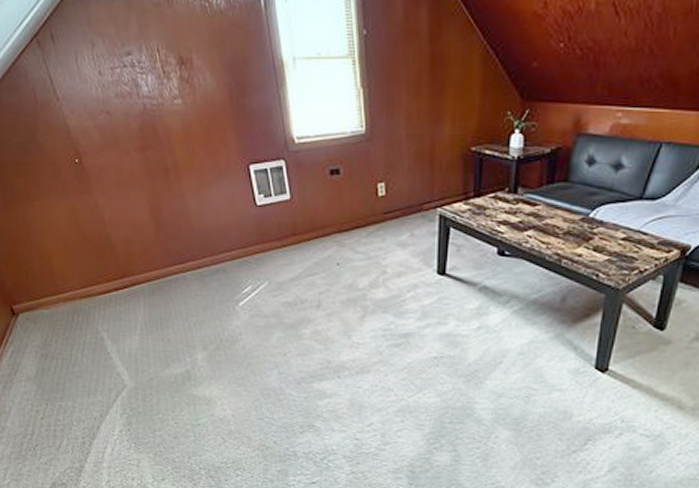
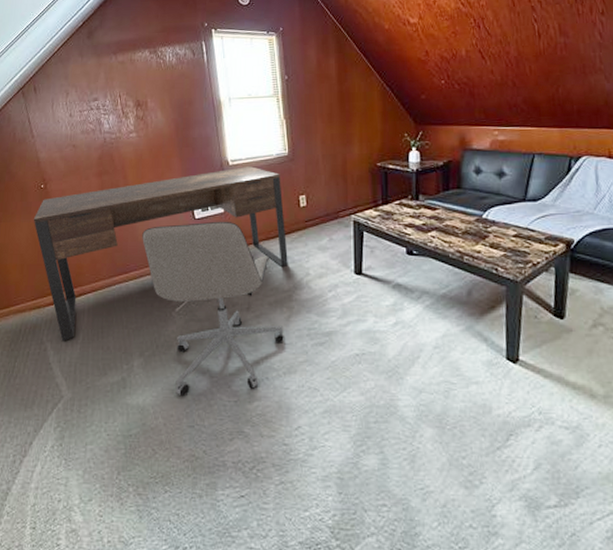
desk: none [71,146,363,332] -> present [33,166,288,342]
office chair: none [197,209,359,391] -> present [142,221,285,397]

